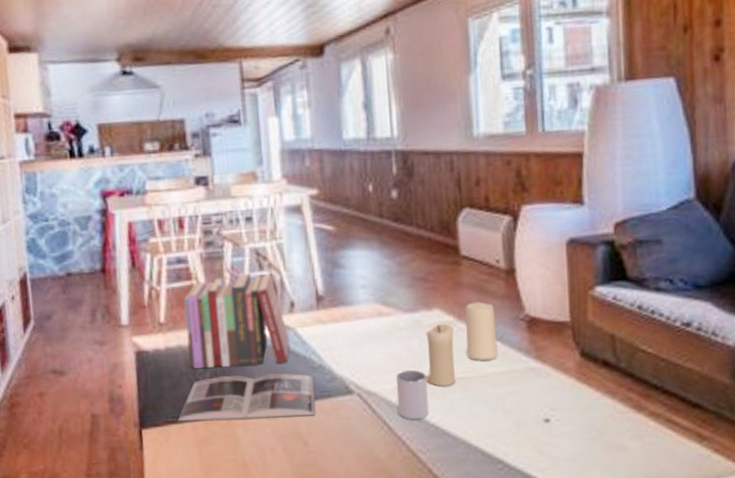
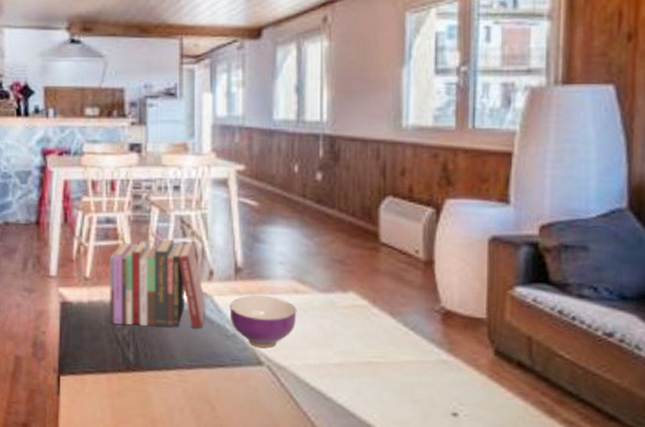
magazine: present [177,373,316,422] -> none [94,333,227,382]
bowl: none [314,322,384,377] -> present [229,296,297,349]
cup: present [395,369,429,420] -> none [305,348,338,399]
candle: present [426,323,455,387] -> none [336,307,367,369]
candle: present [464,302,498,361] -> none [378,289,411,348]

